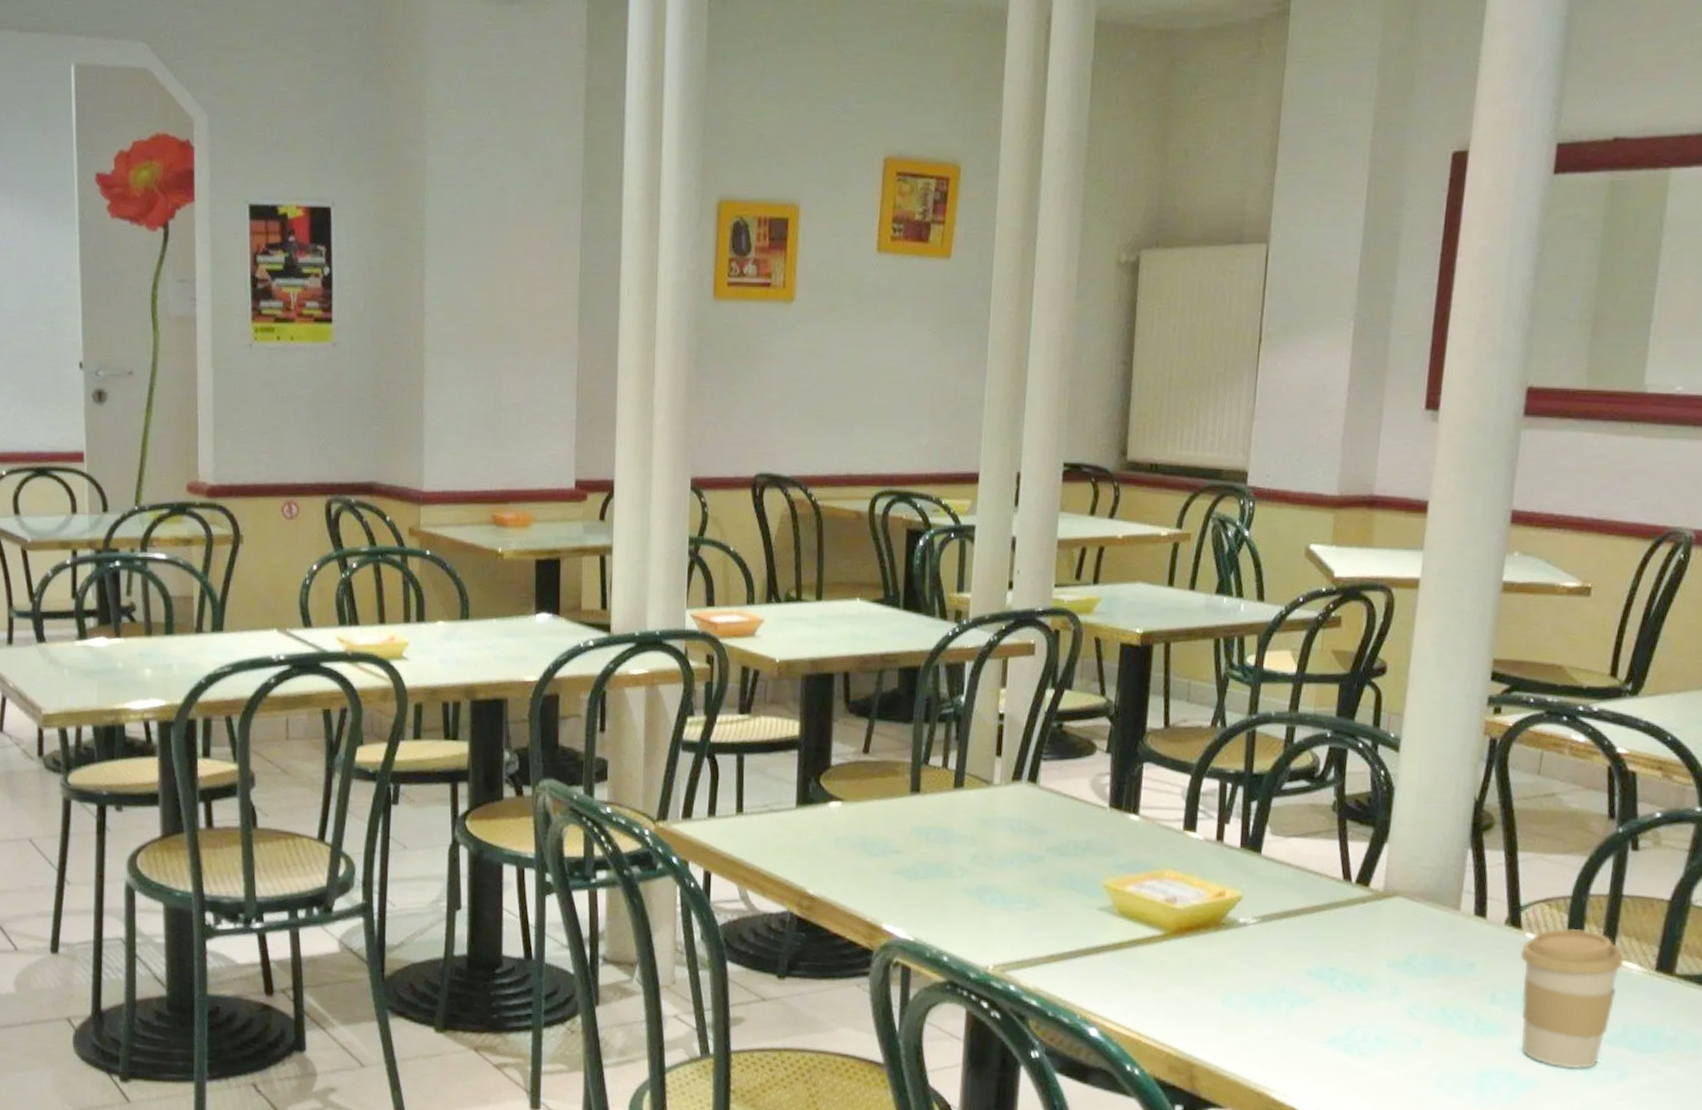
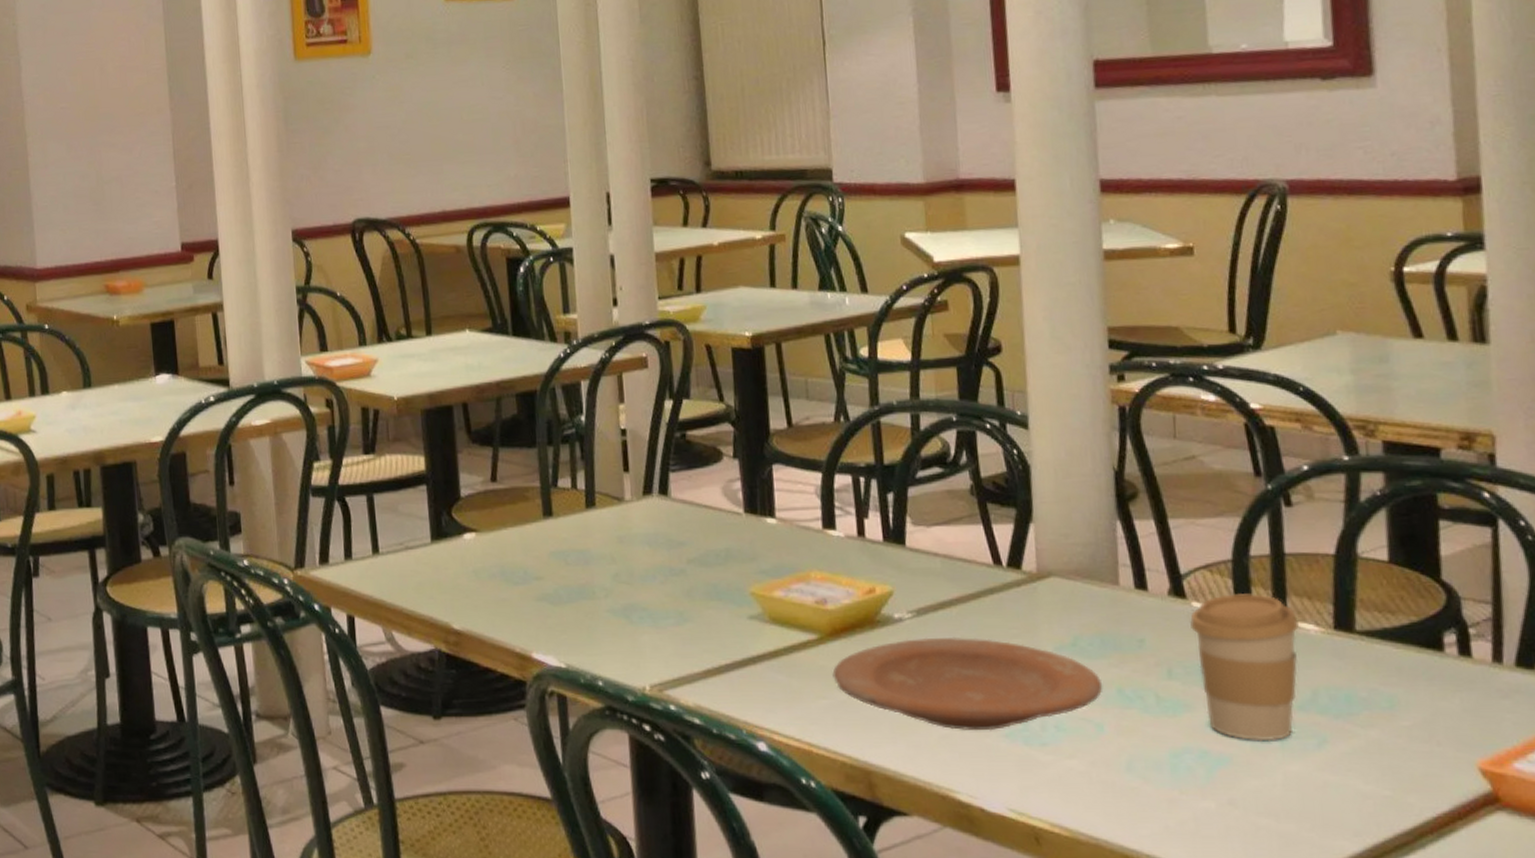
plate: none [1171,943,1428,1037] -> present [832,636,1103,731]

